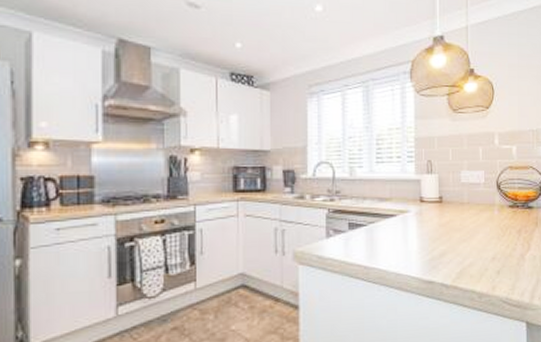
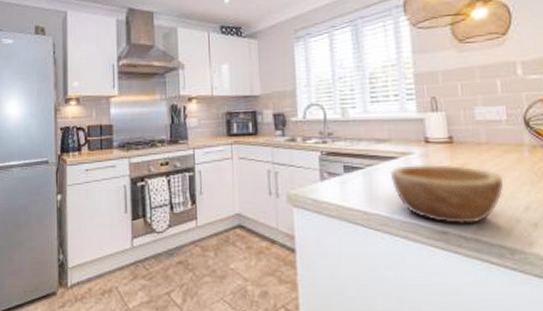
bowl: none [388,221,477,275] -> present [389,164,503,225]

